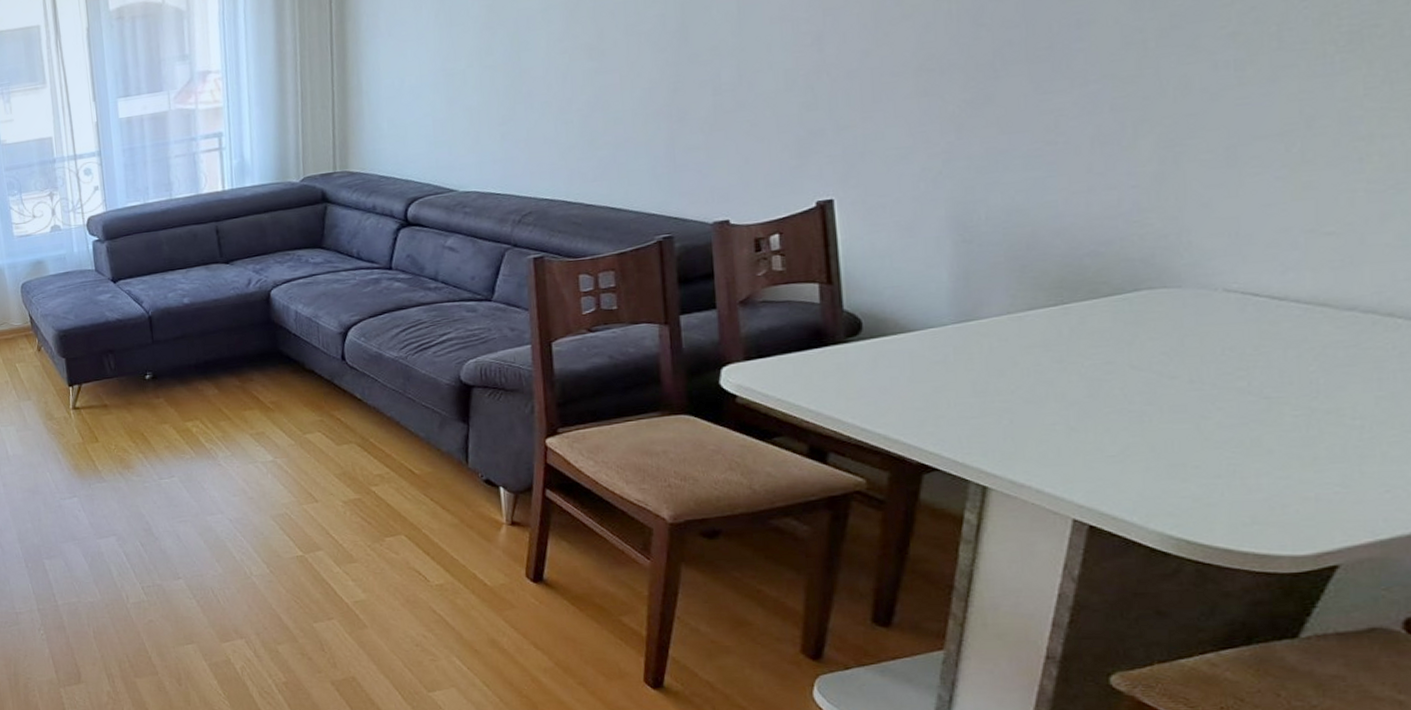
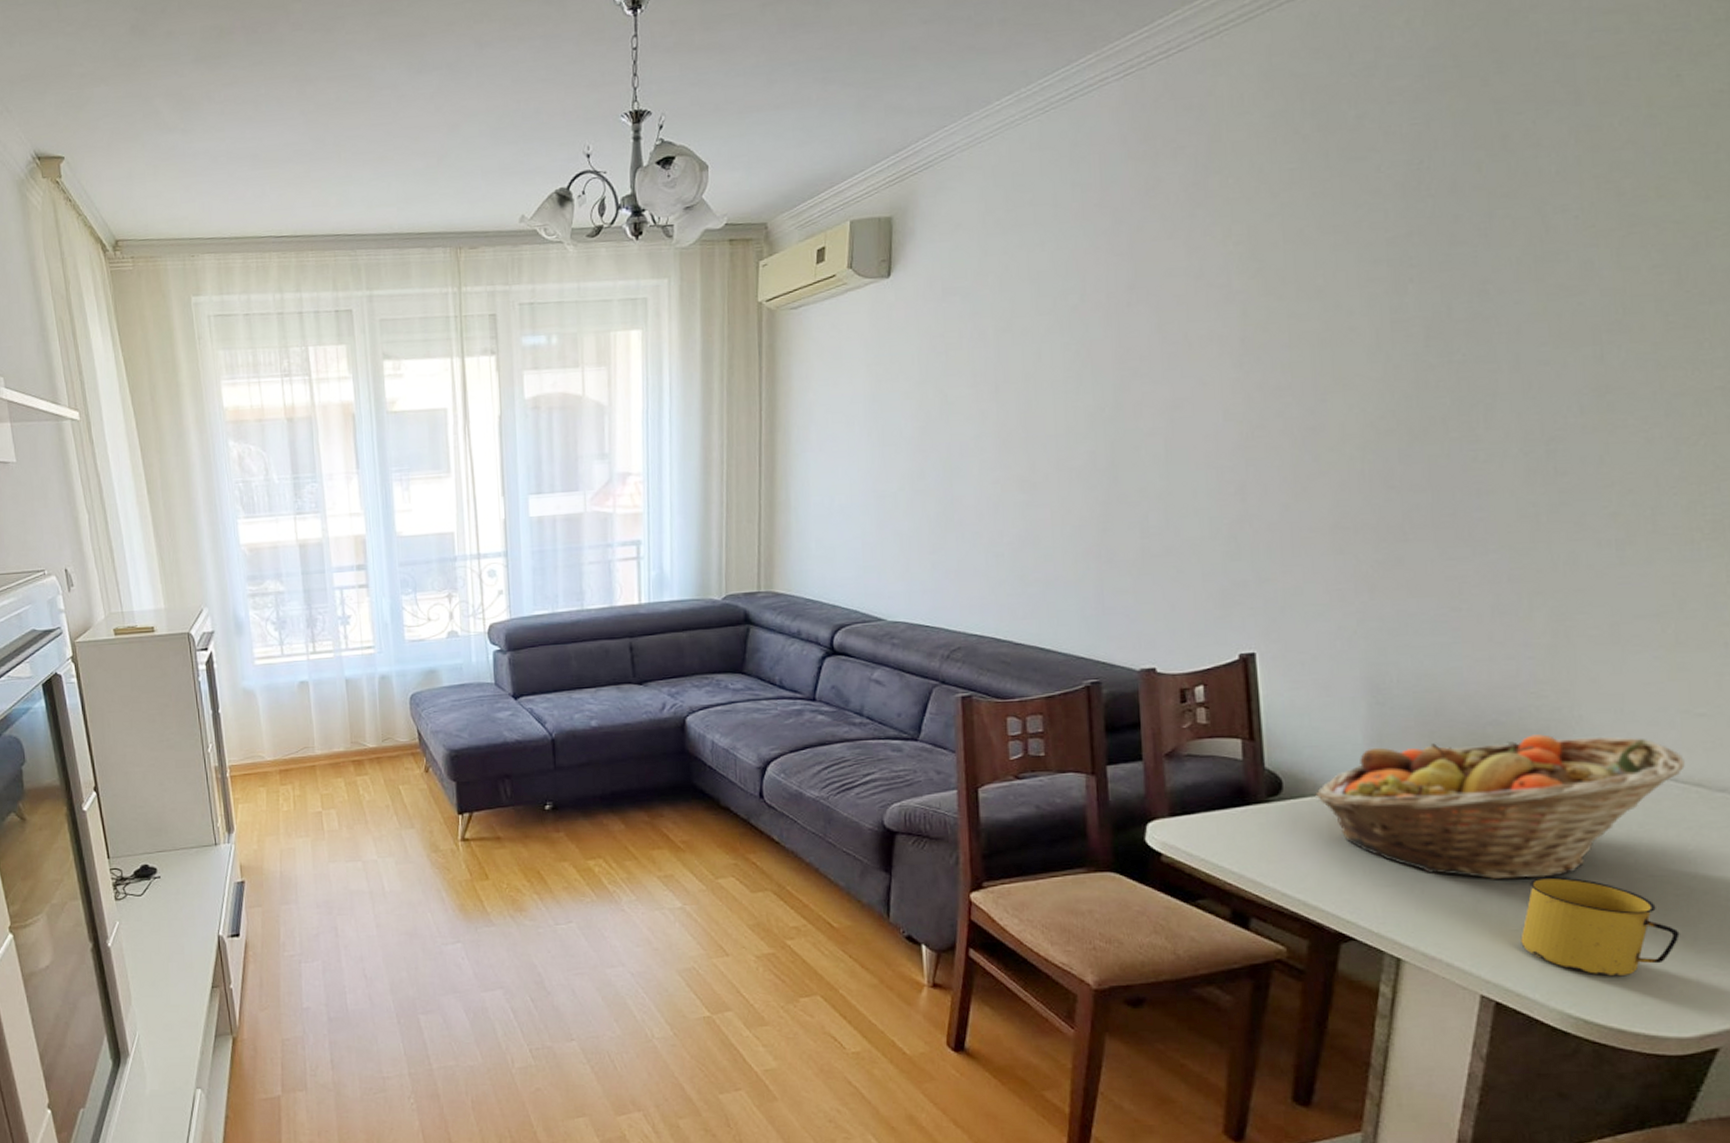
fruit basket: none [897,260,1308,408] -> present [1315,734,1685,880]
mug: none [1118,401,1297,497] -> present [1520,876,1680,976]

